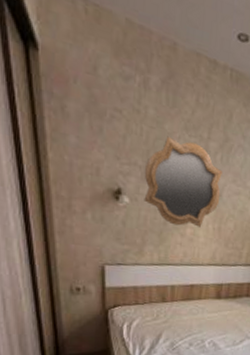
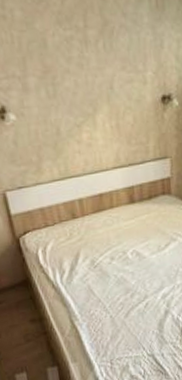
mirror: present [144,136,222,227] -> none [23,36,112,133]

